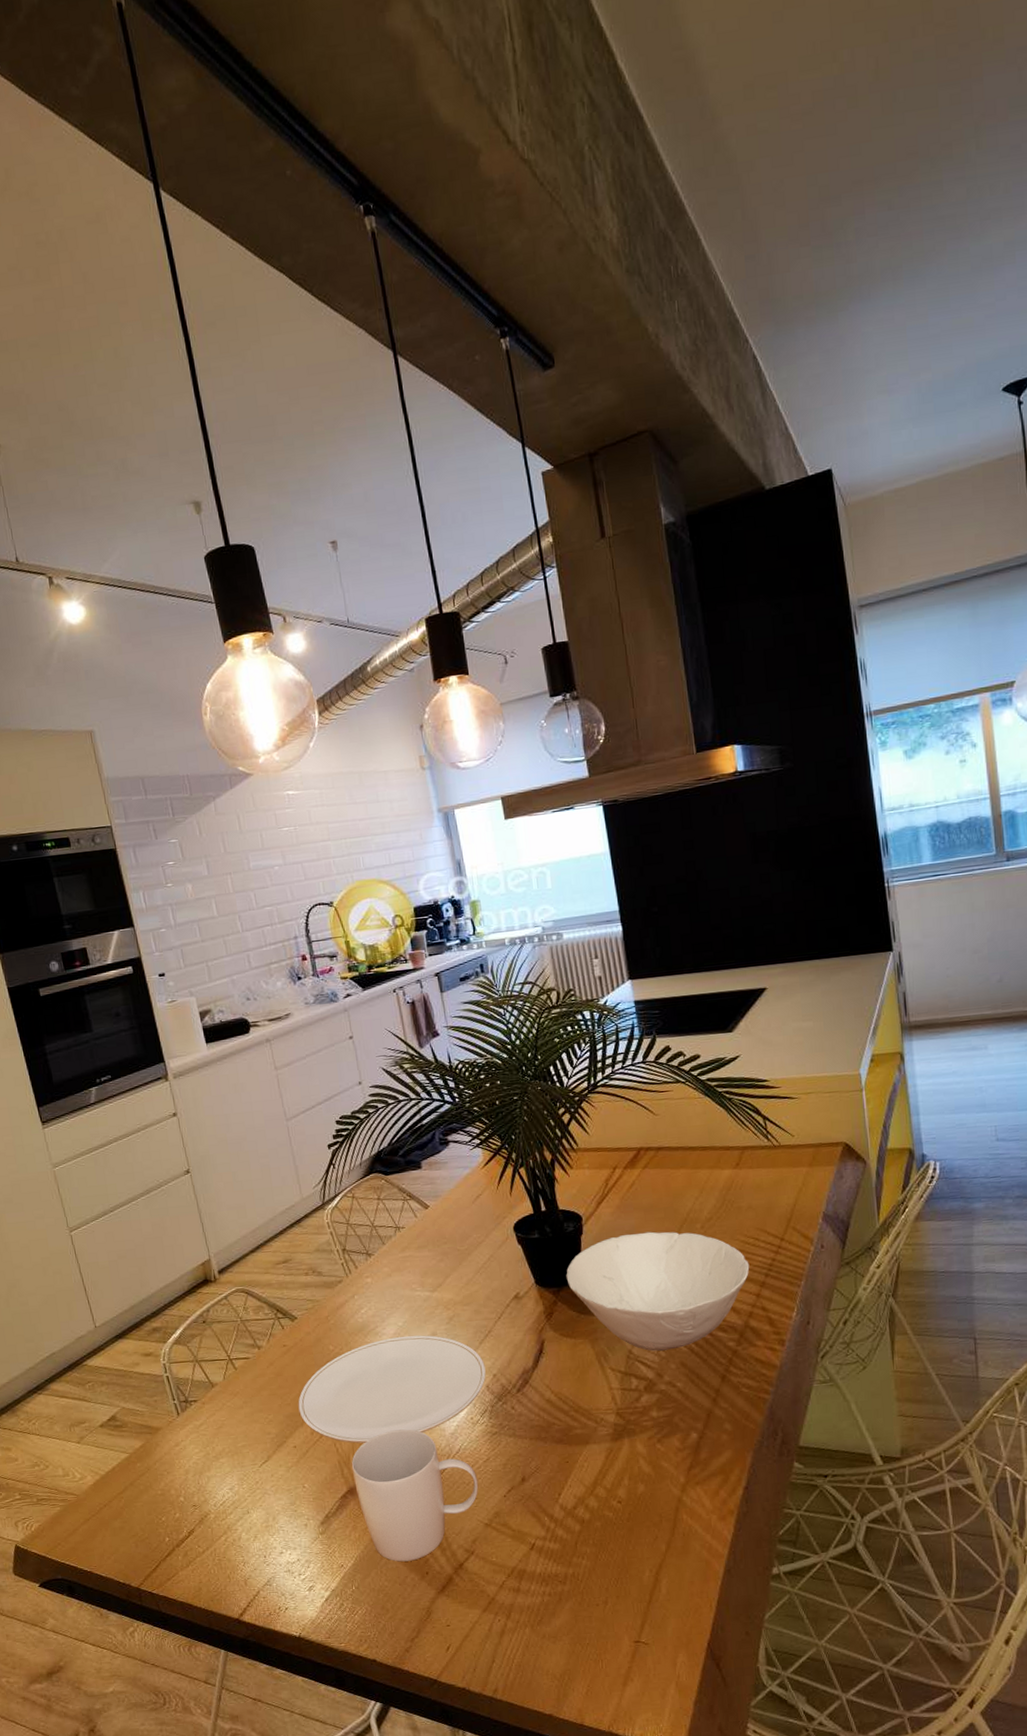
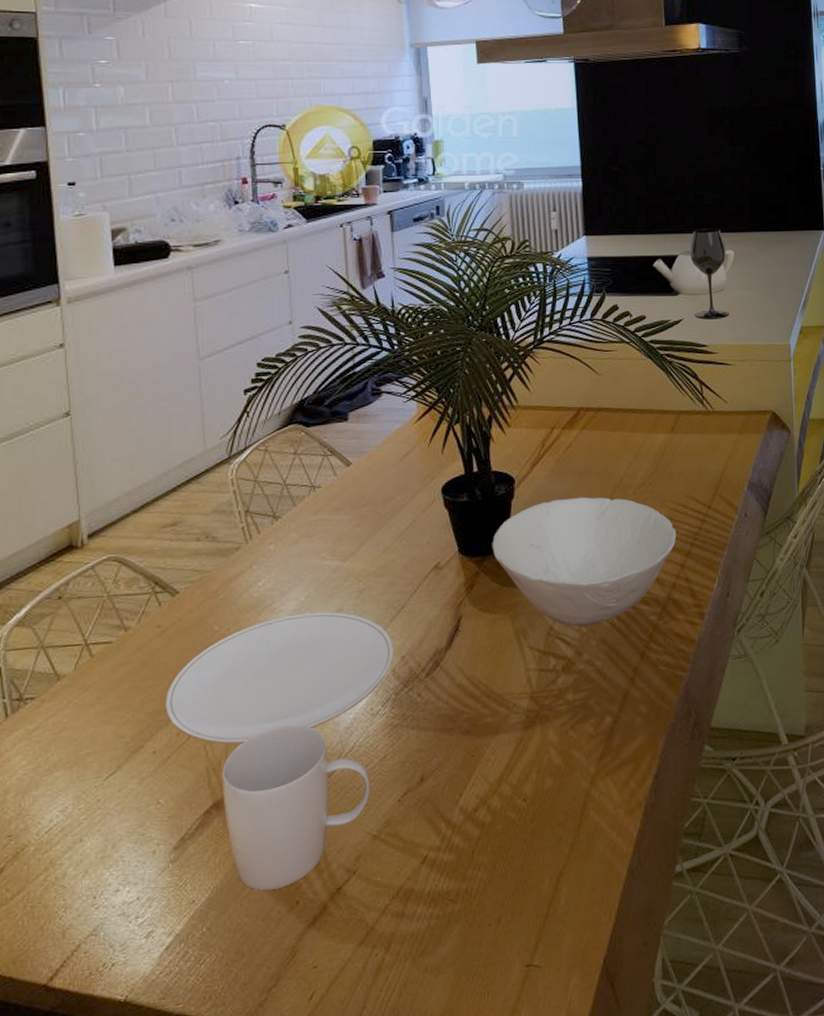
teapot: none [703,980,792,1032] -> present [653,246,735,296]
wineglass: none [742,960,790,1055] -> present [690,228,729,320]

